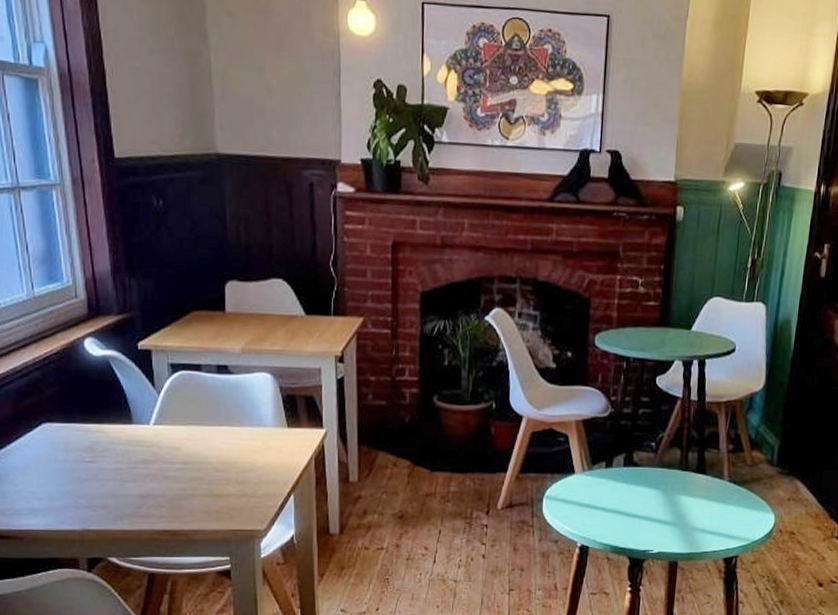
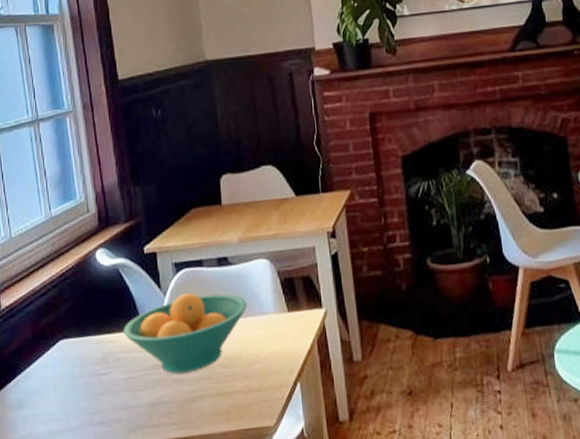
fruit bowl: none [113,395,246,471] -> present [123,292,248,374]

